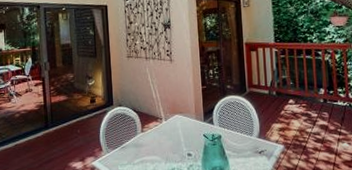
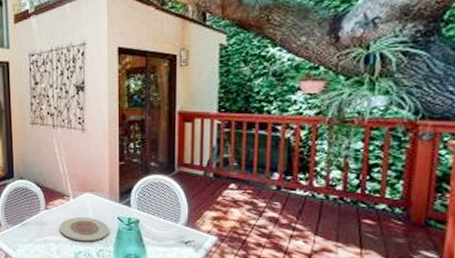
plate: none [154,136,197,159] -> present [59,216,109,242]

